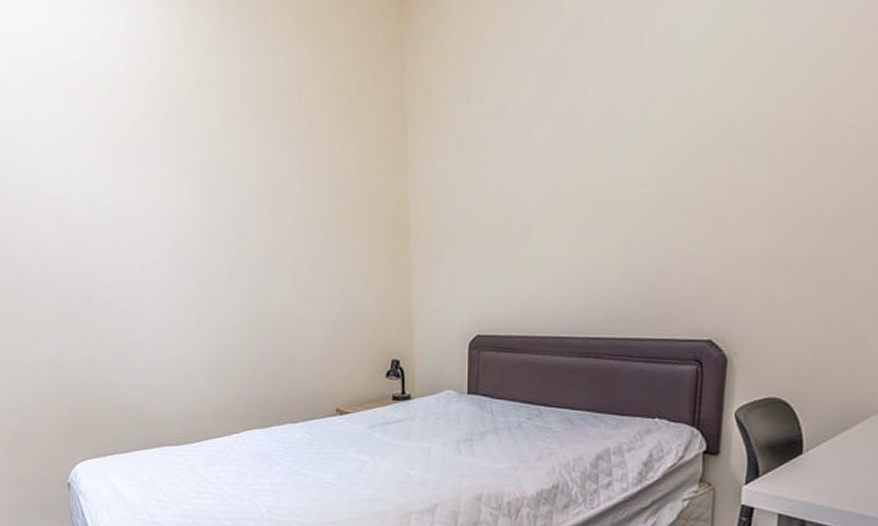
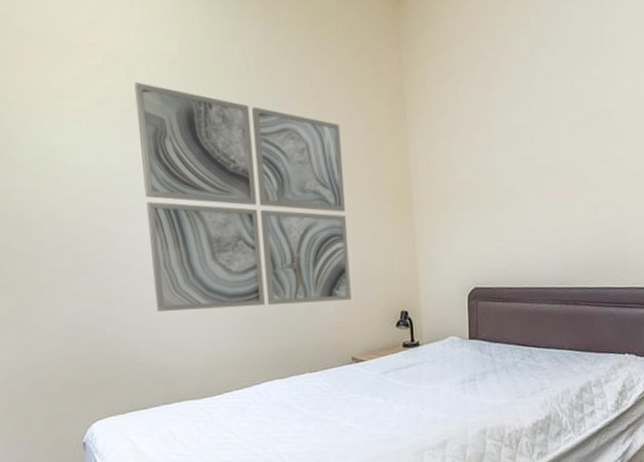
wall art: none [115,104,338,352] -> present [134,82,352,311]

